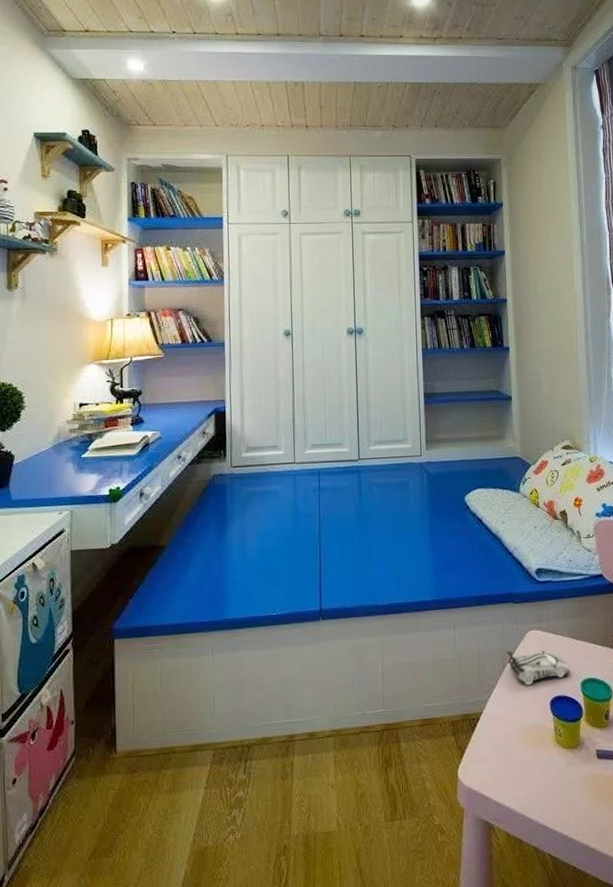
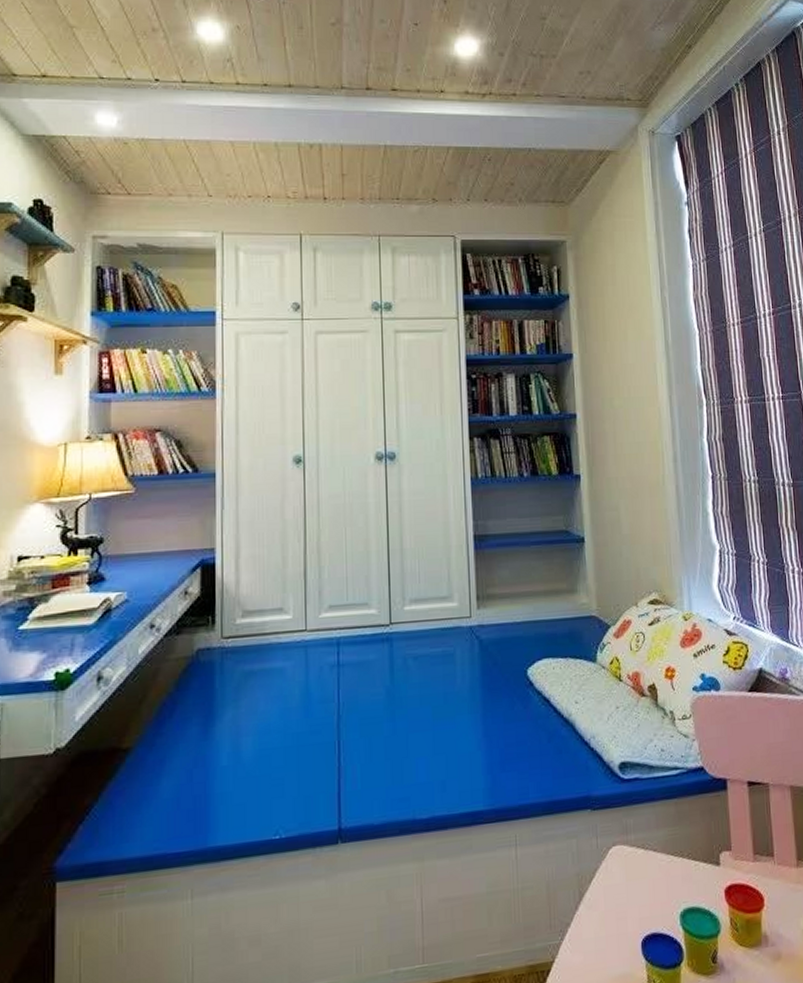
toy car: present [507,650,570,686] -> none [584,872,666,922]

